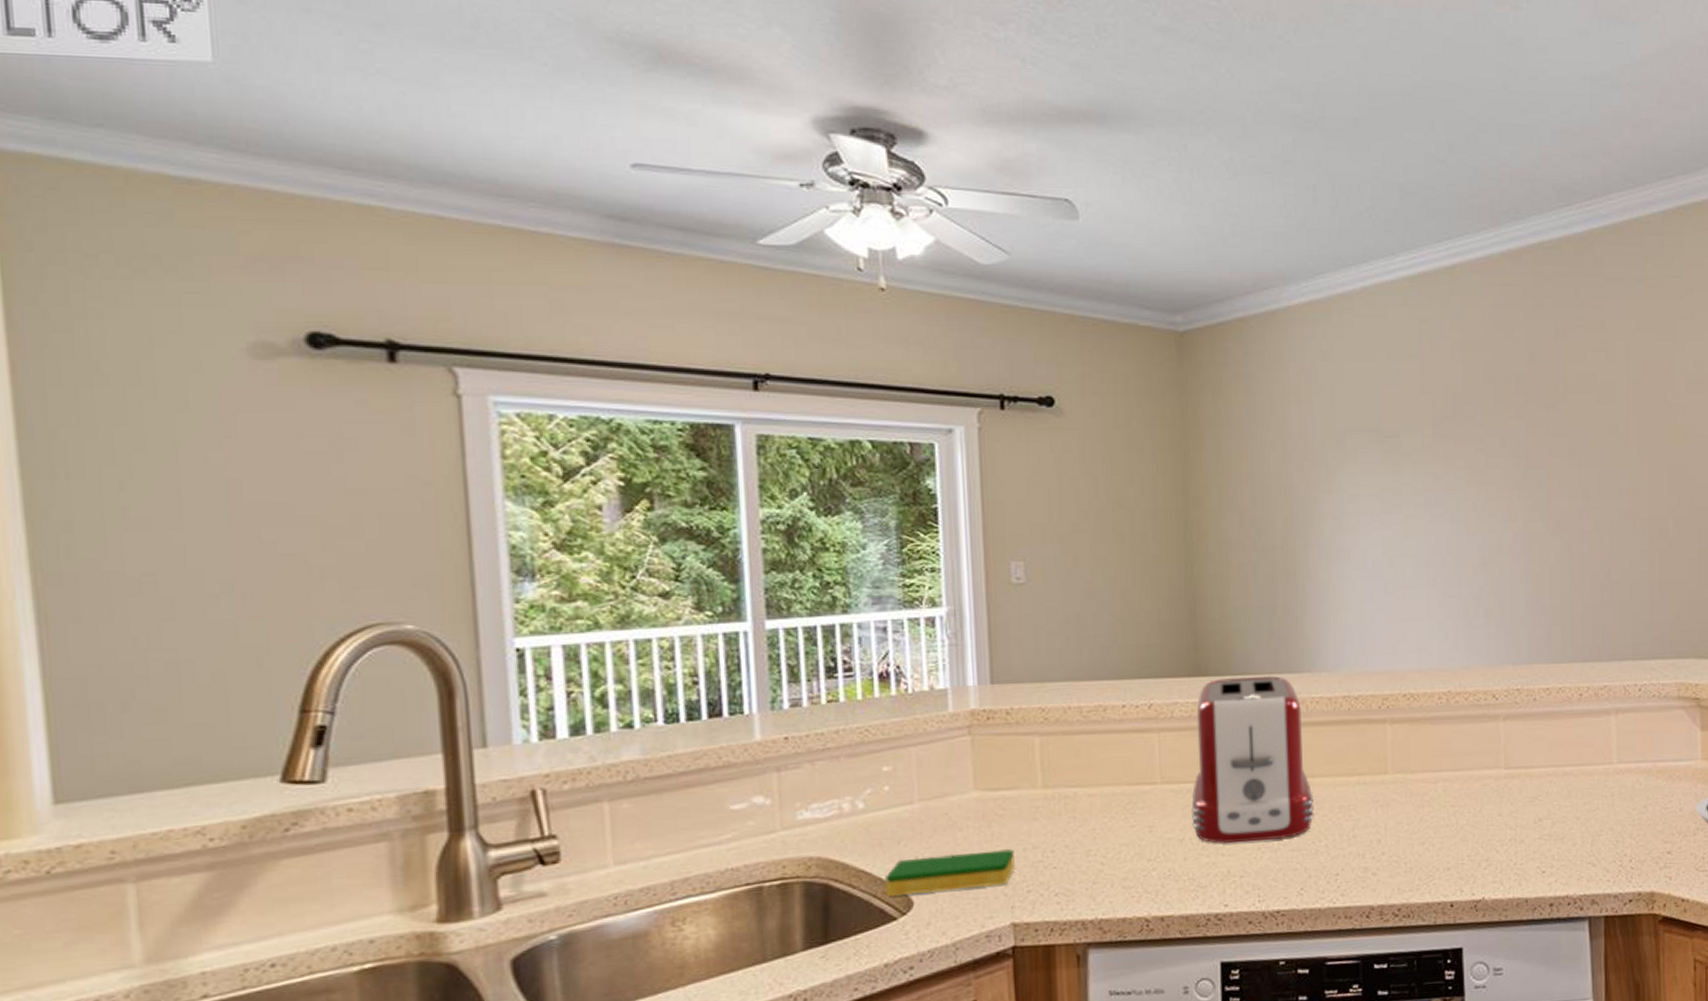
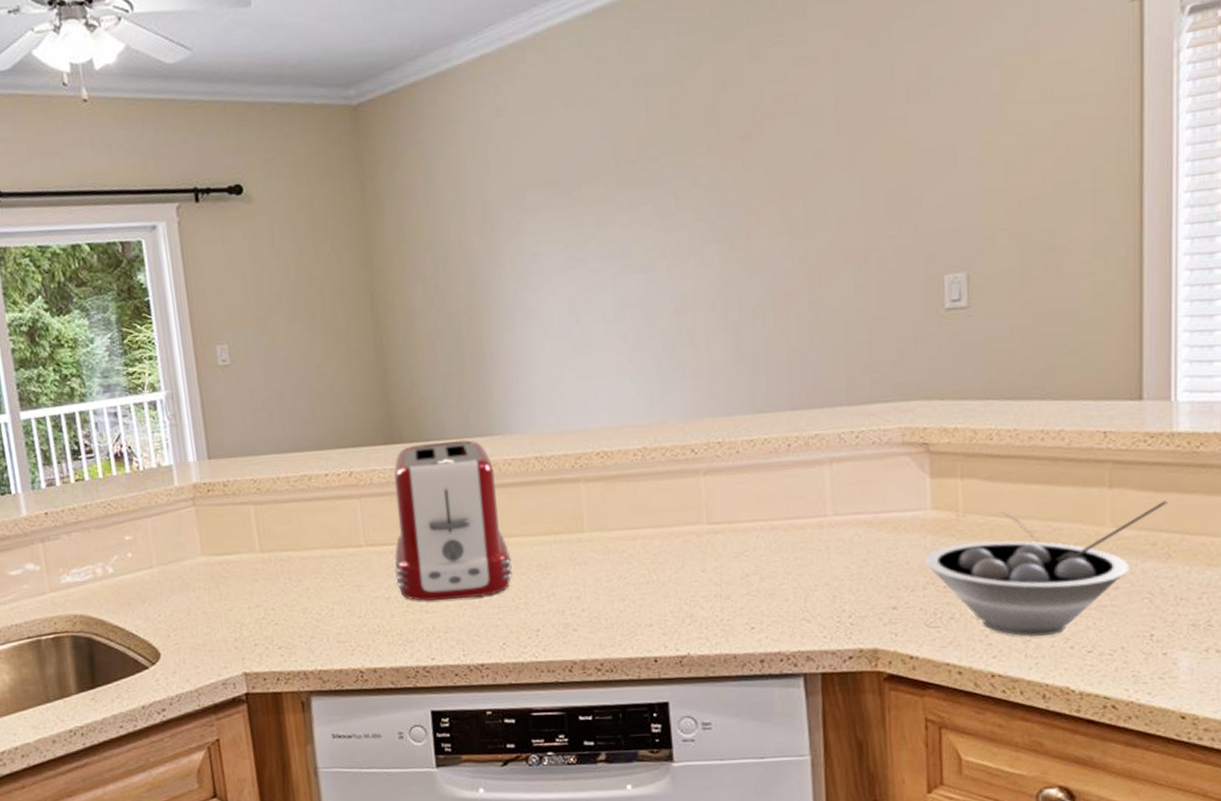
dish sponge: present [885,849,1015,897] -> none [136,607,242,649]

